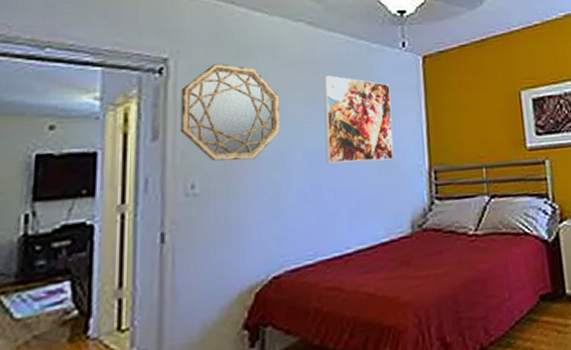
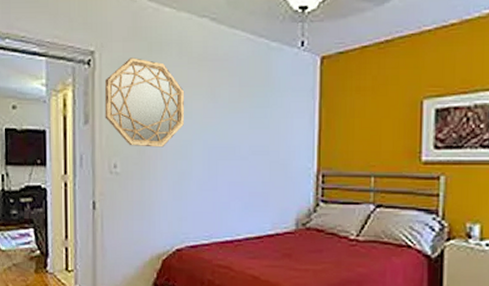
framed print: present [323,75,394,164] -> none [223,73,286,159]

